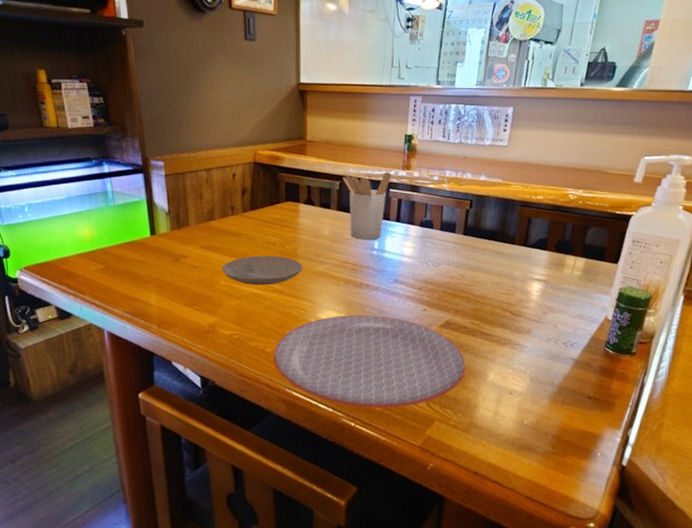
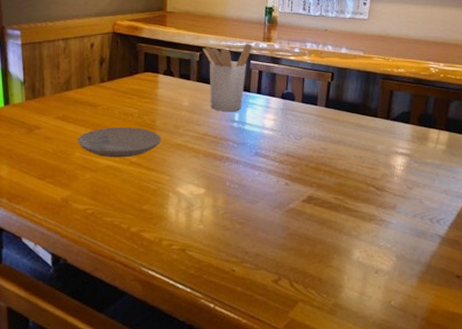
plate: present [273,314,466,408] -> none [129,188,330,288]

